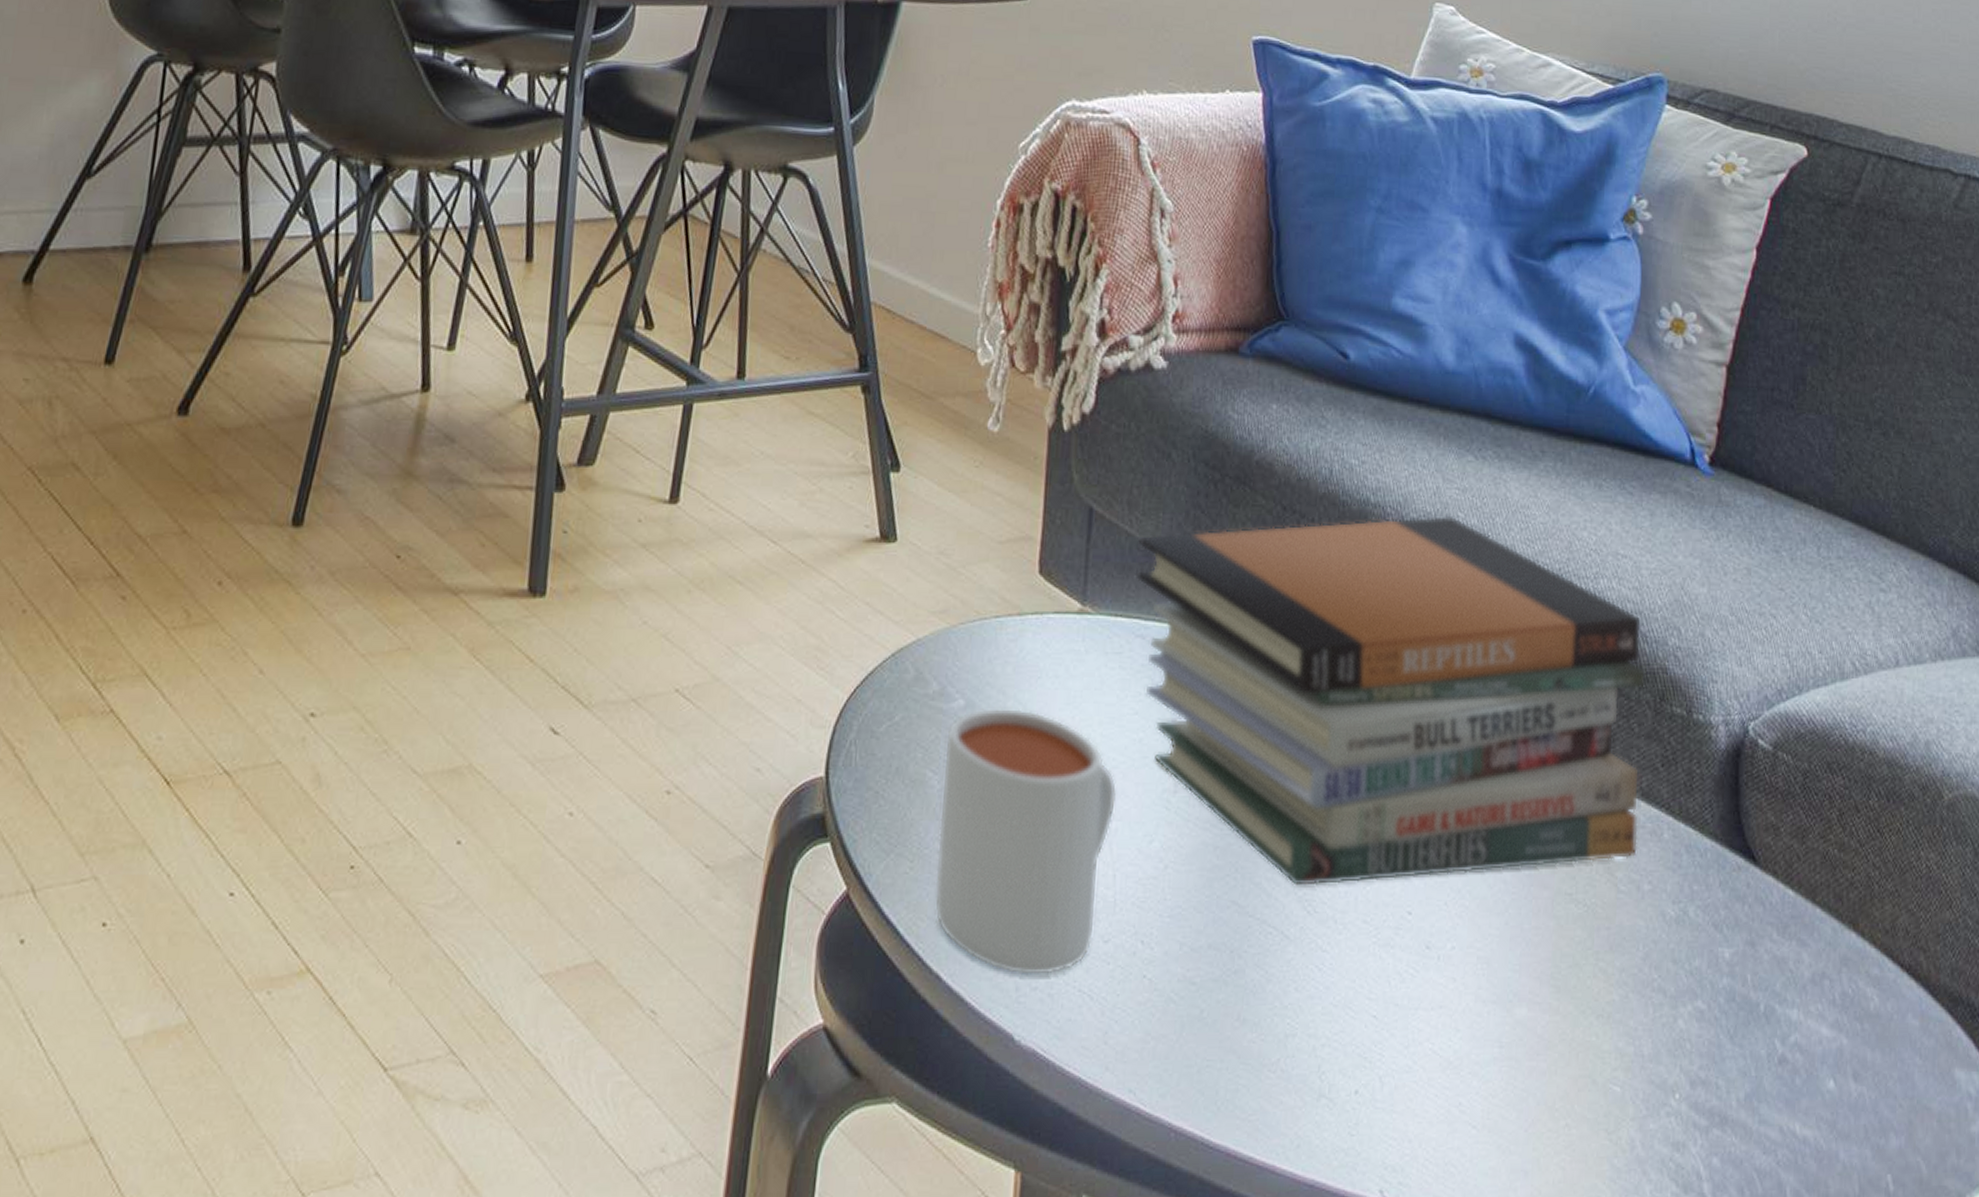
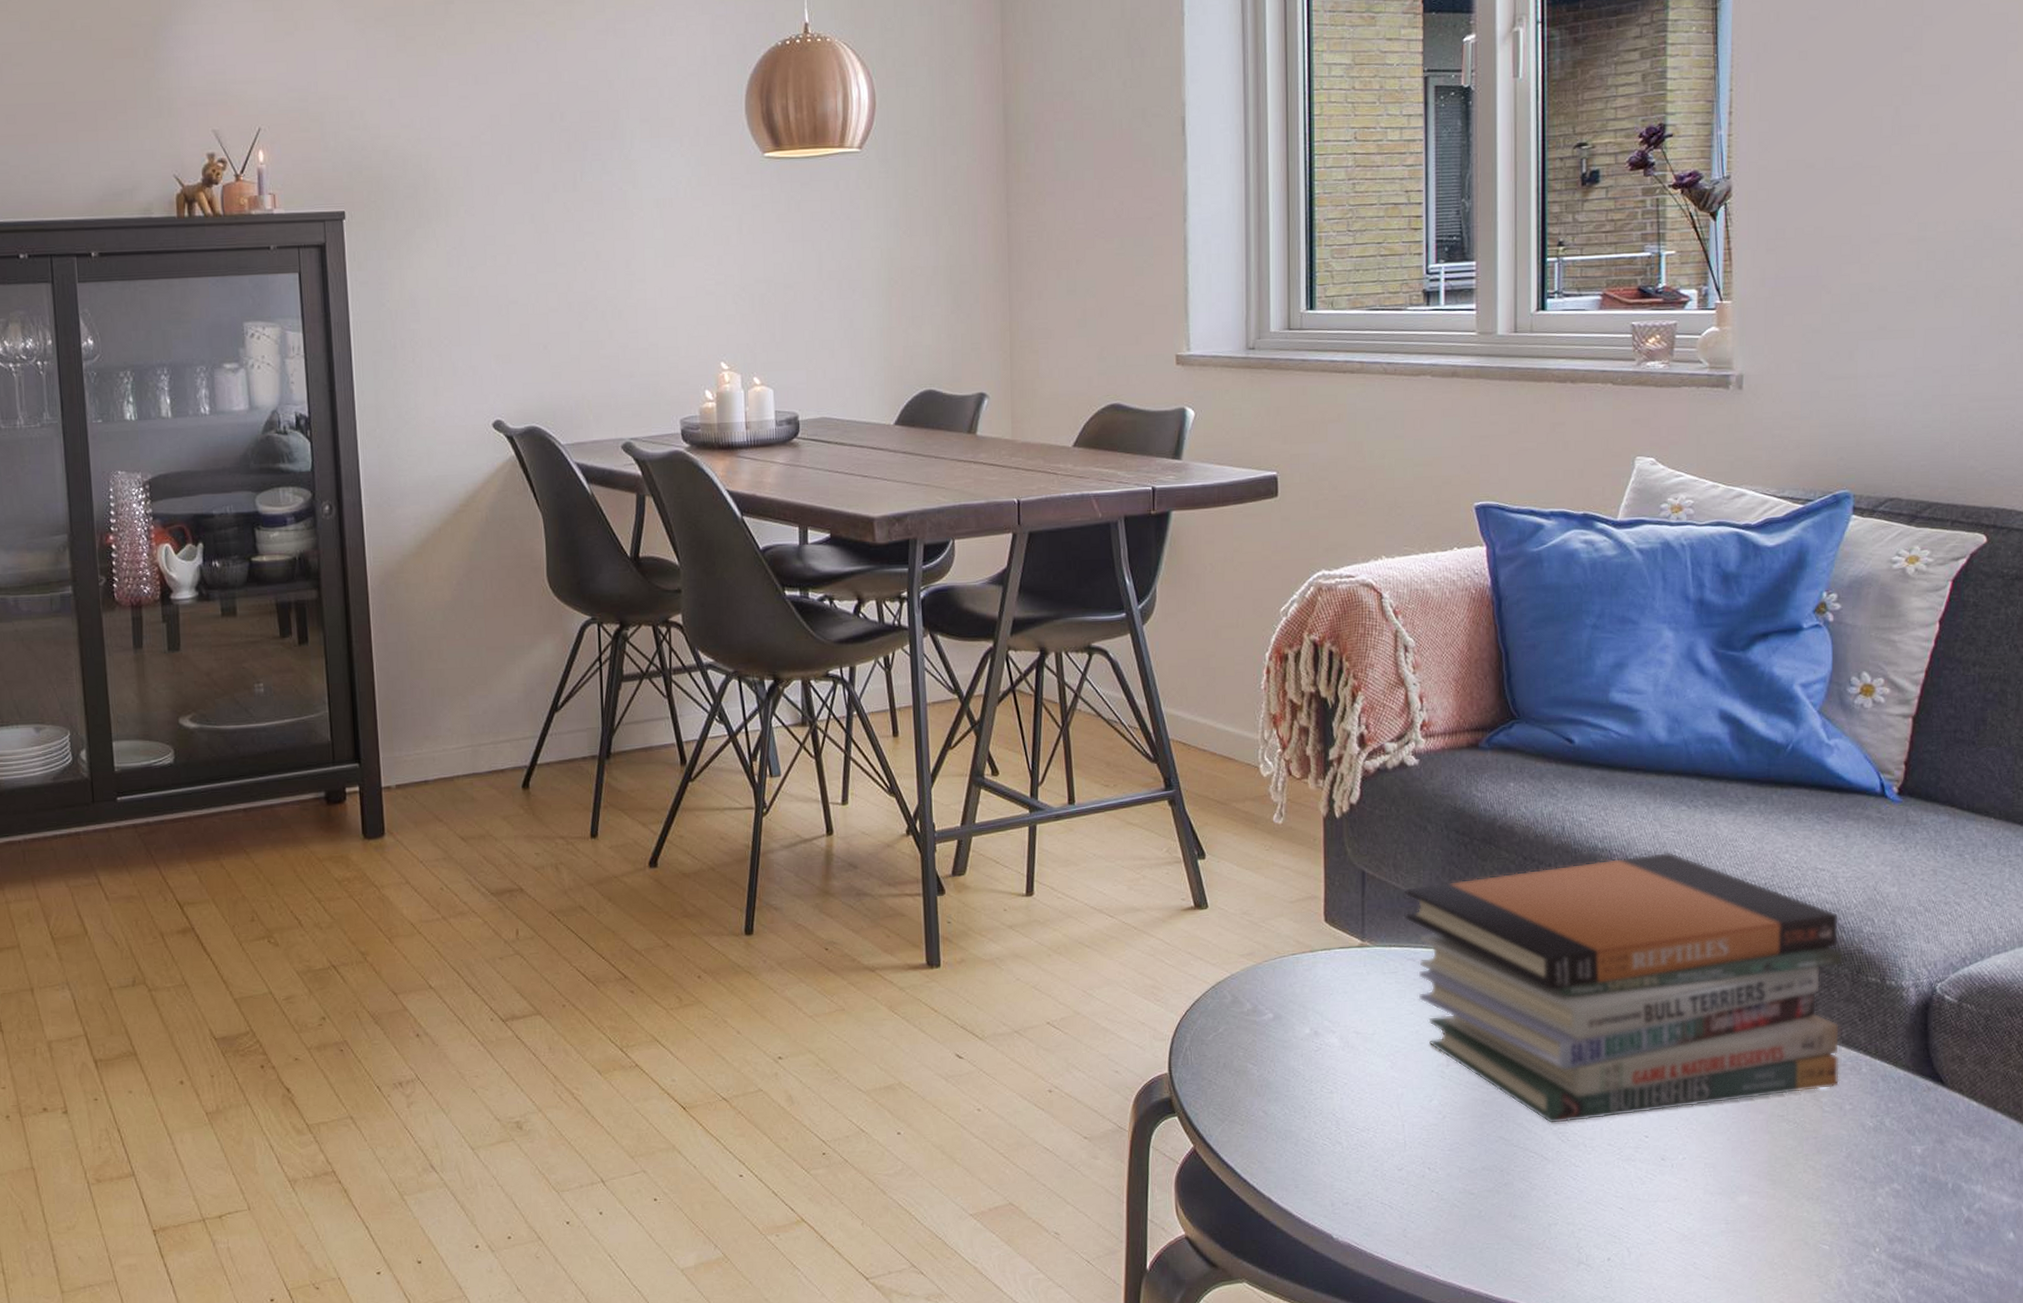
mug: present [934,707,1117,976] -> none [1261,1016,1401,1196]

